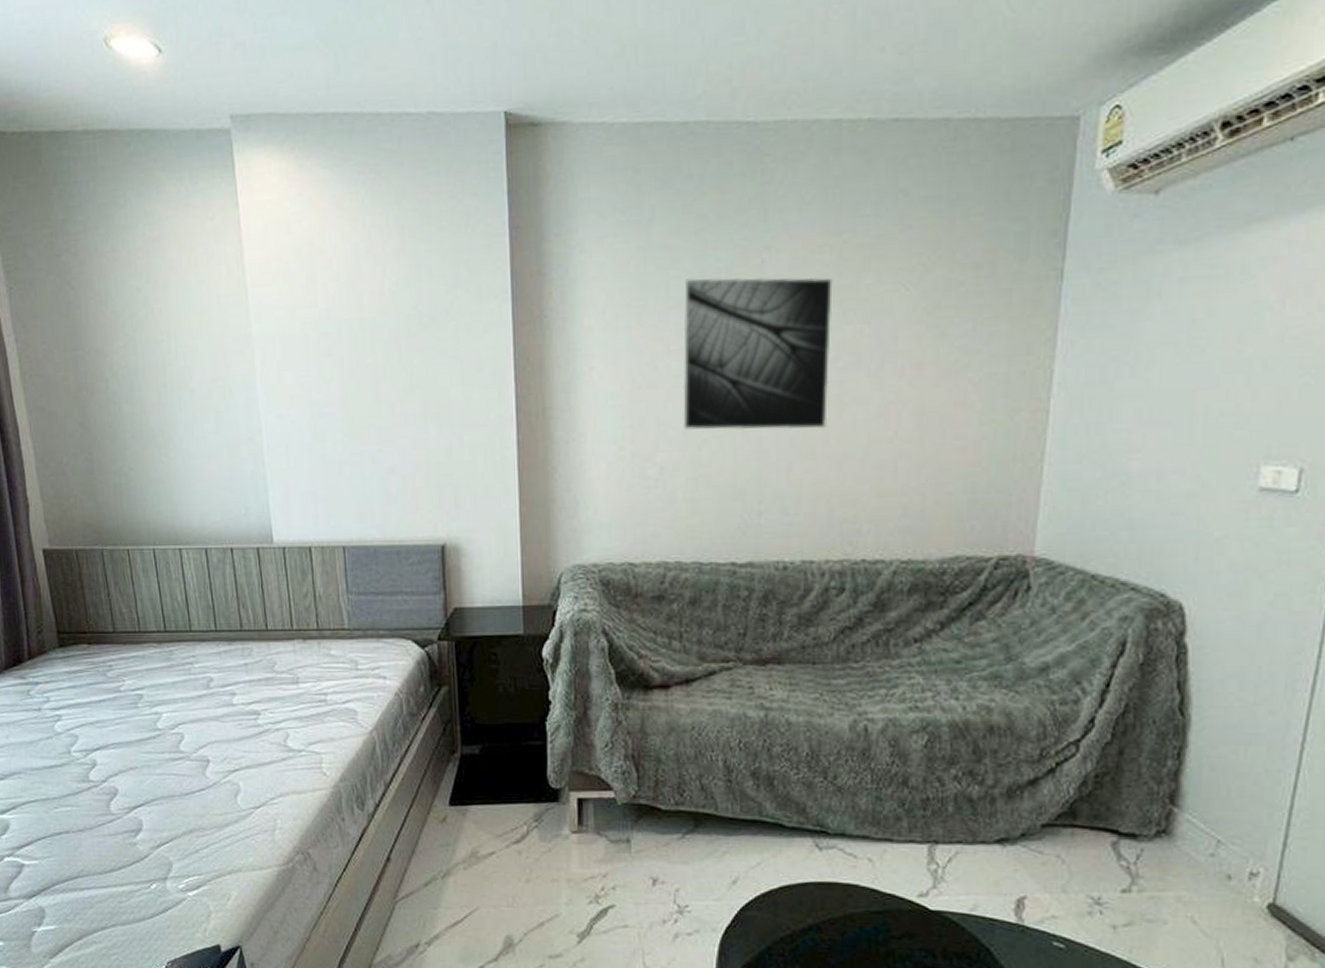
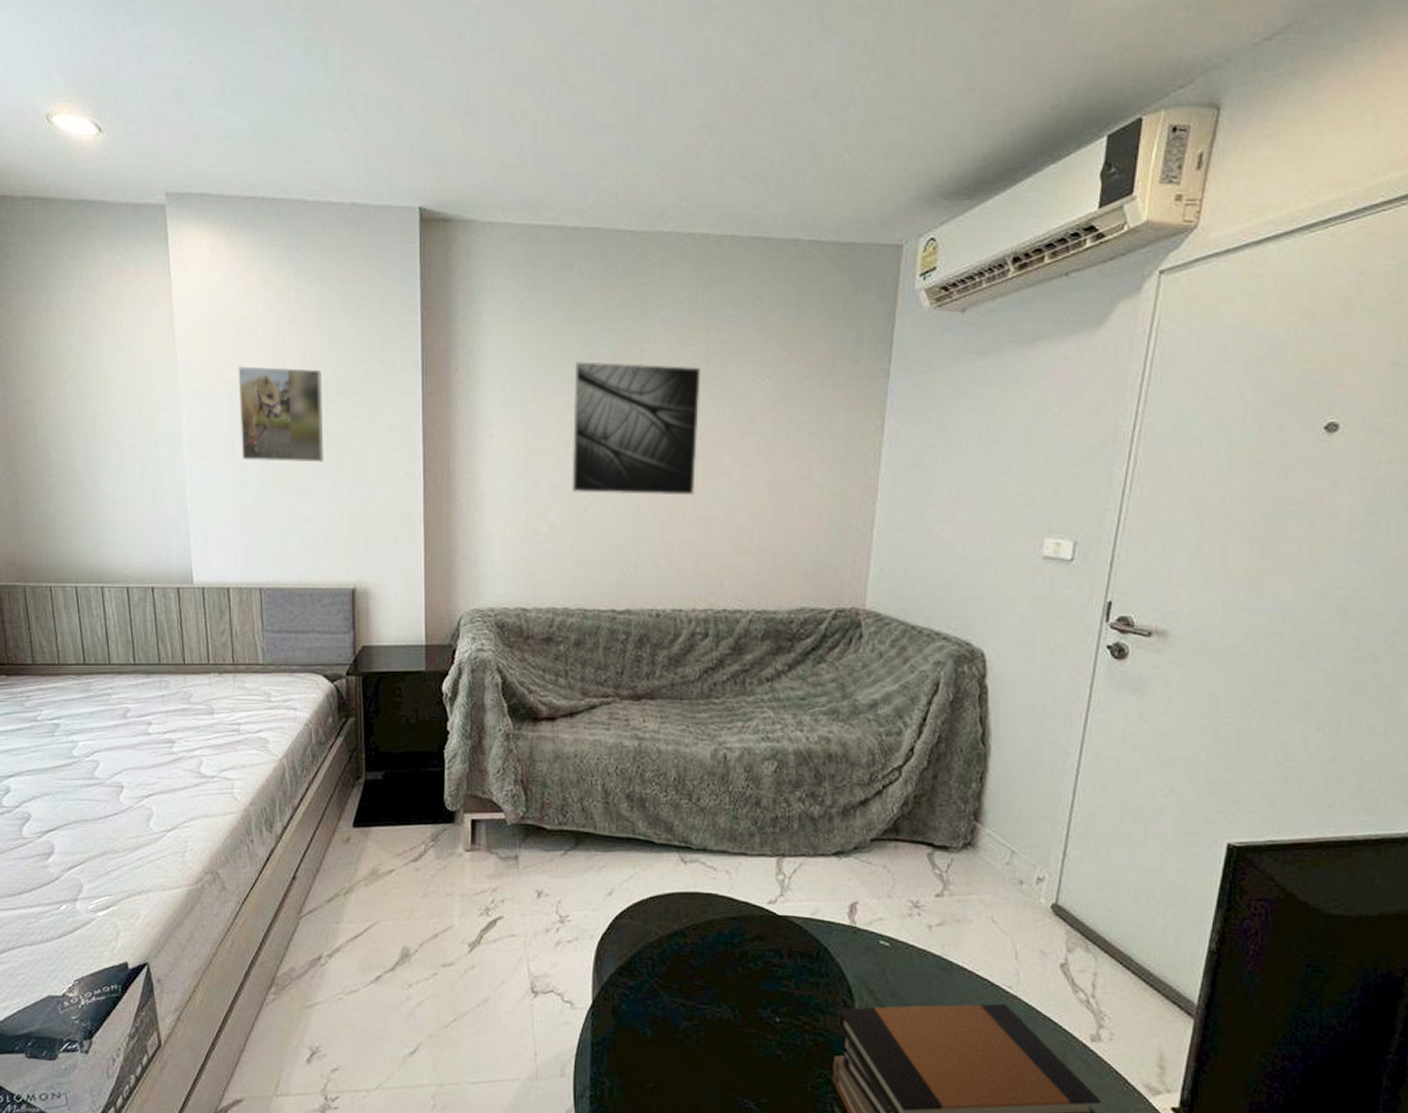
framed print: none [312,302,407,407] -> present [238,366,323,463]

